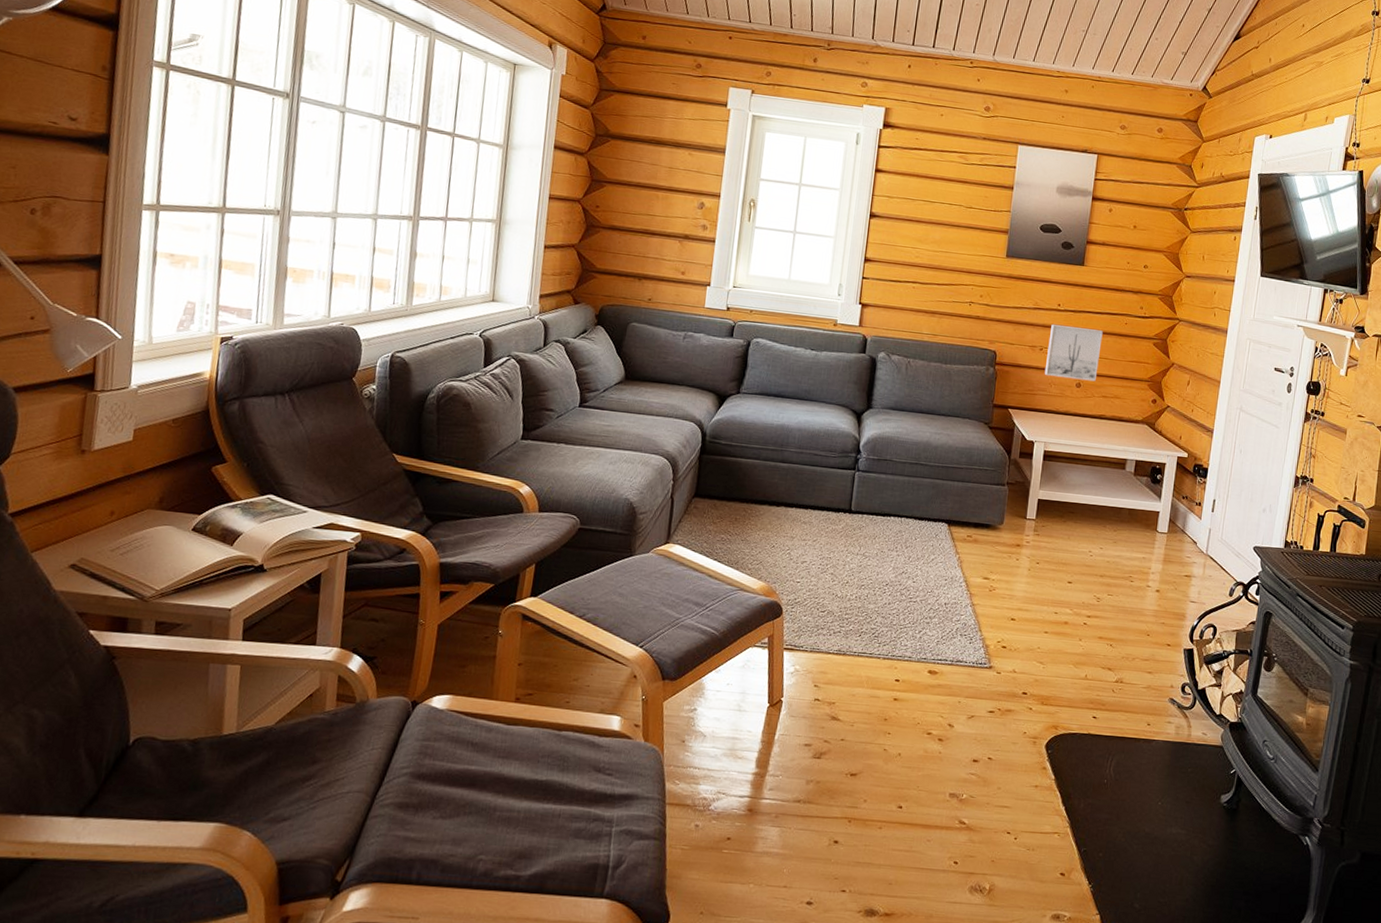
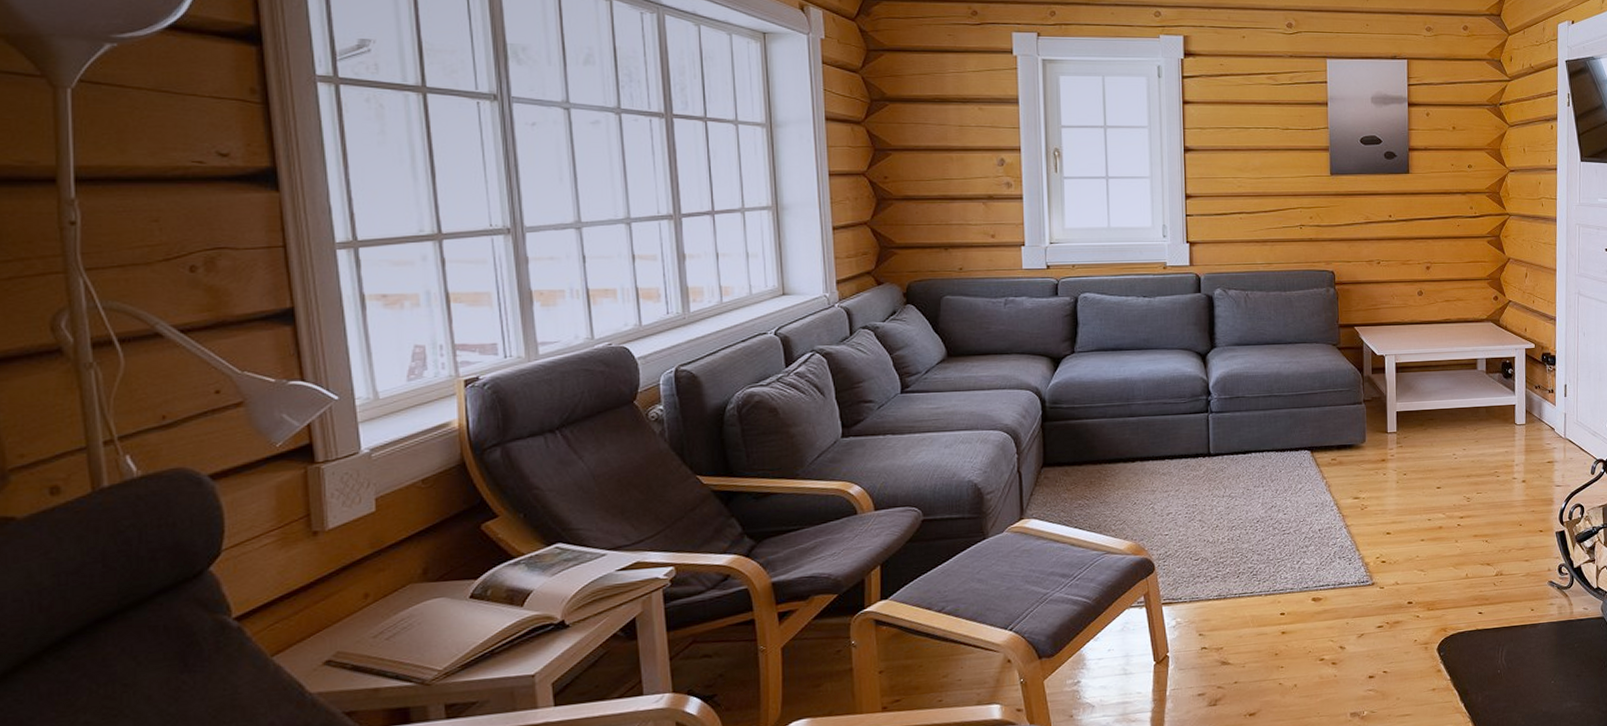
wall art: present [1044,324,1103,382] -> none [1385,235,1438,289]

